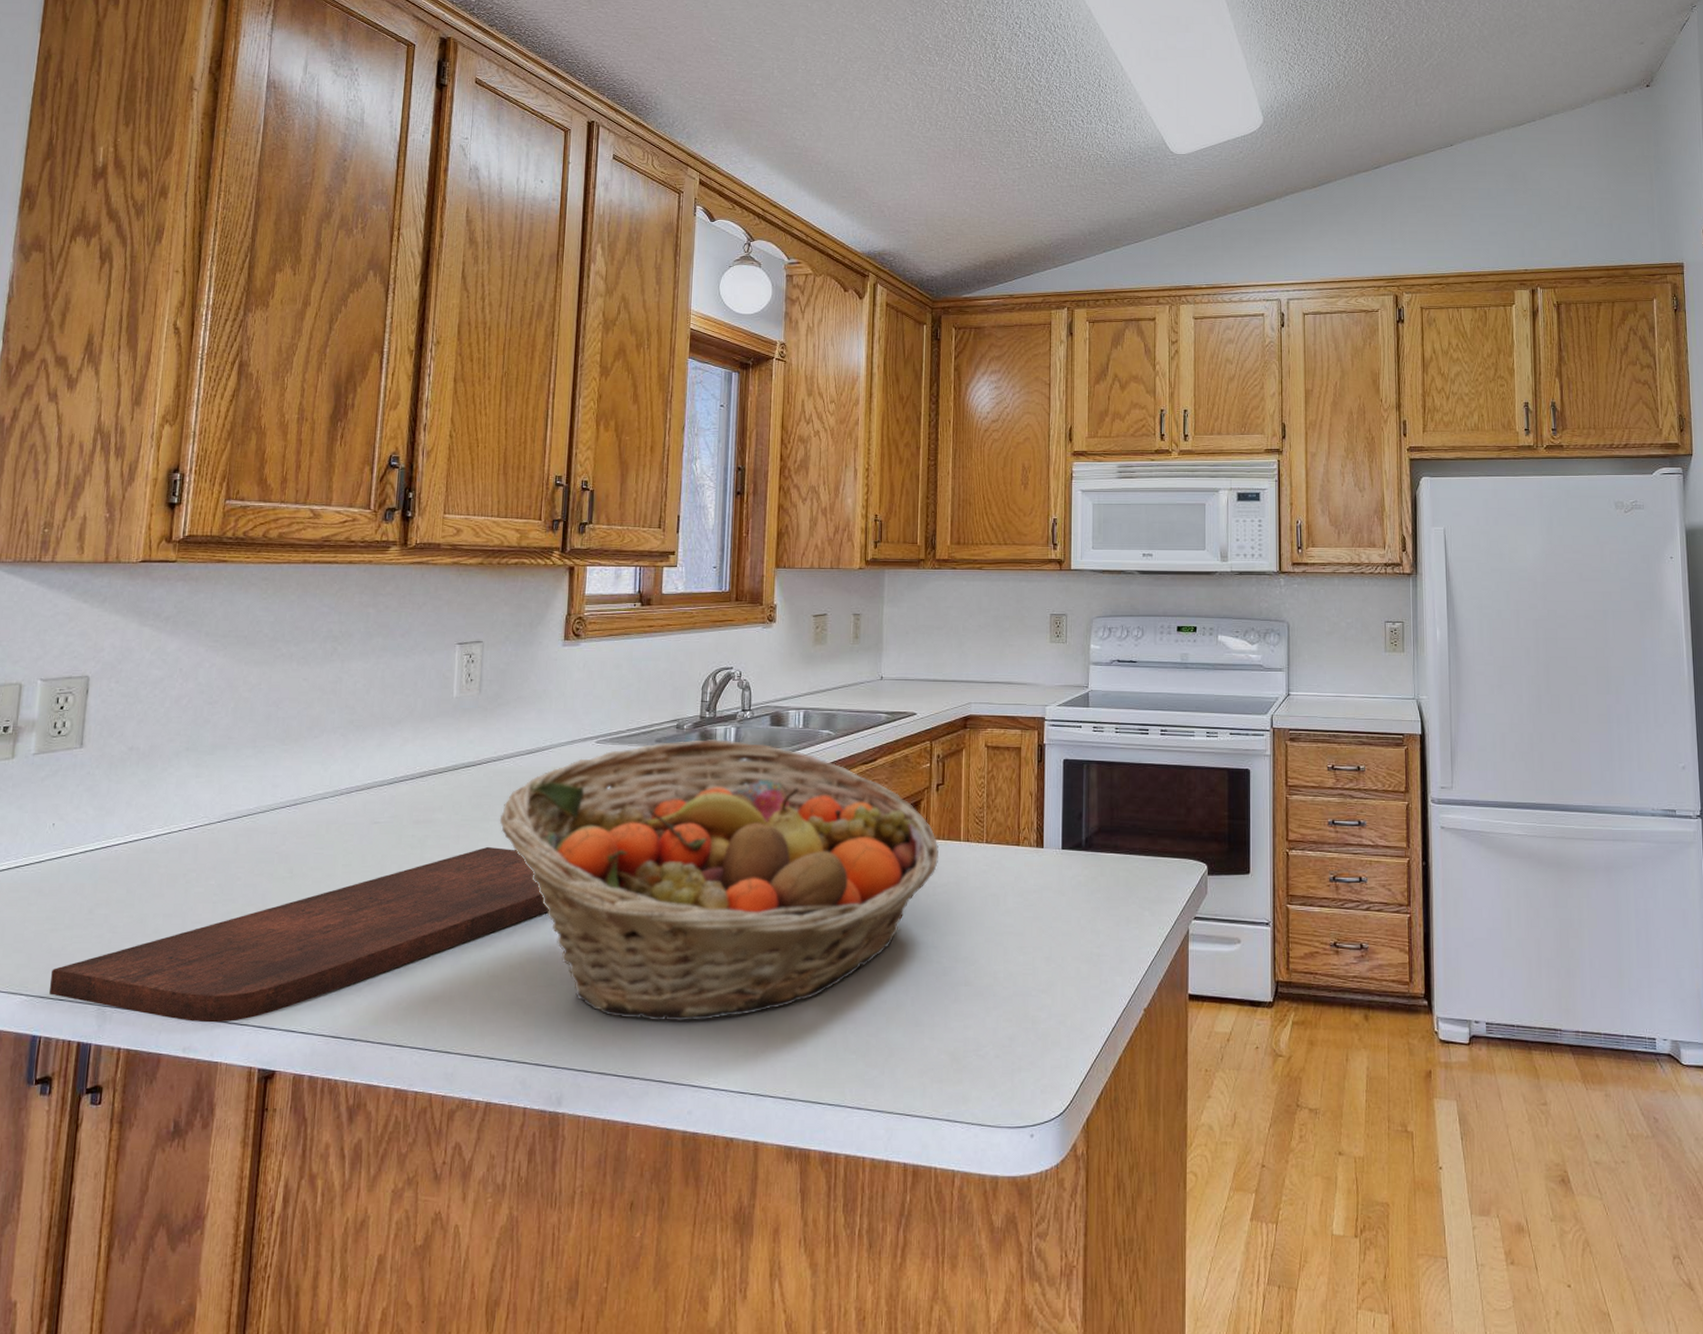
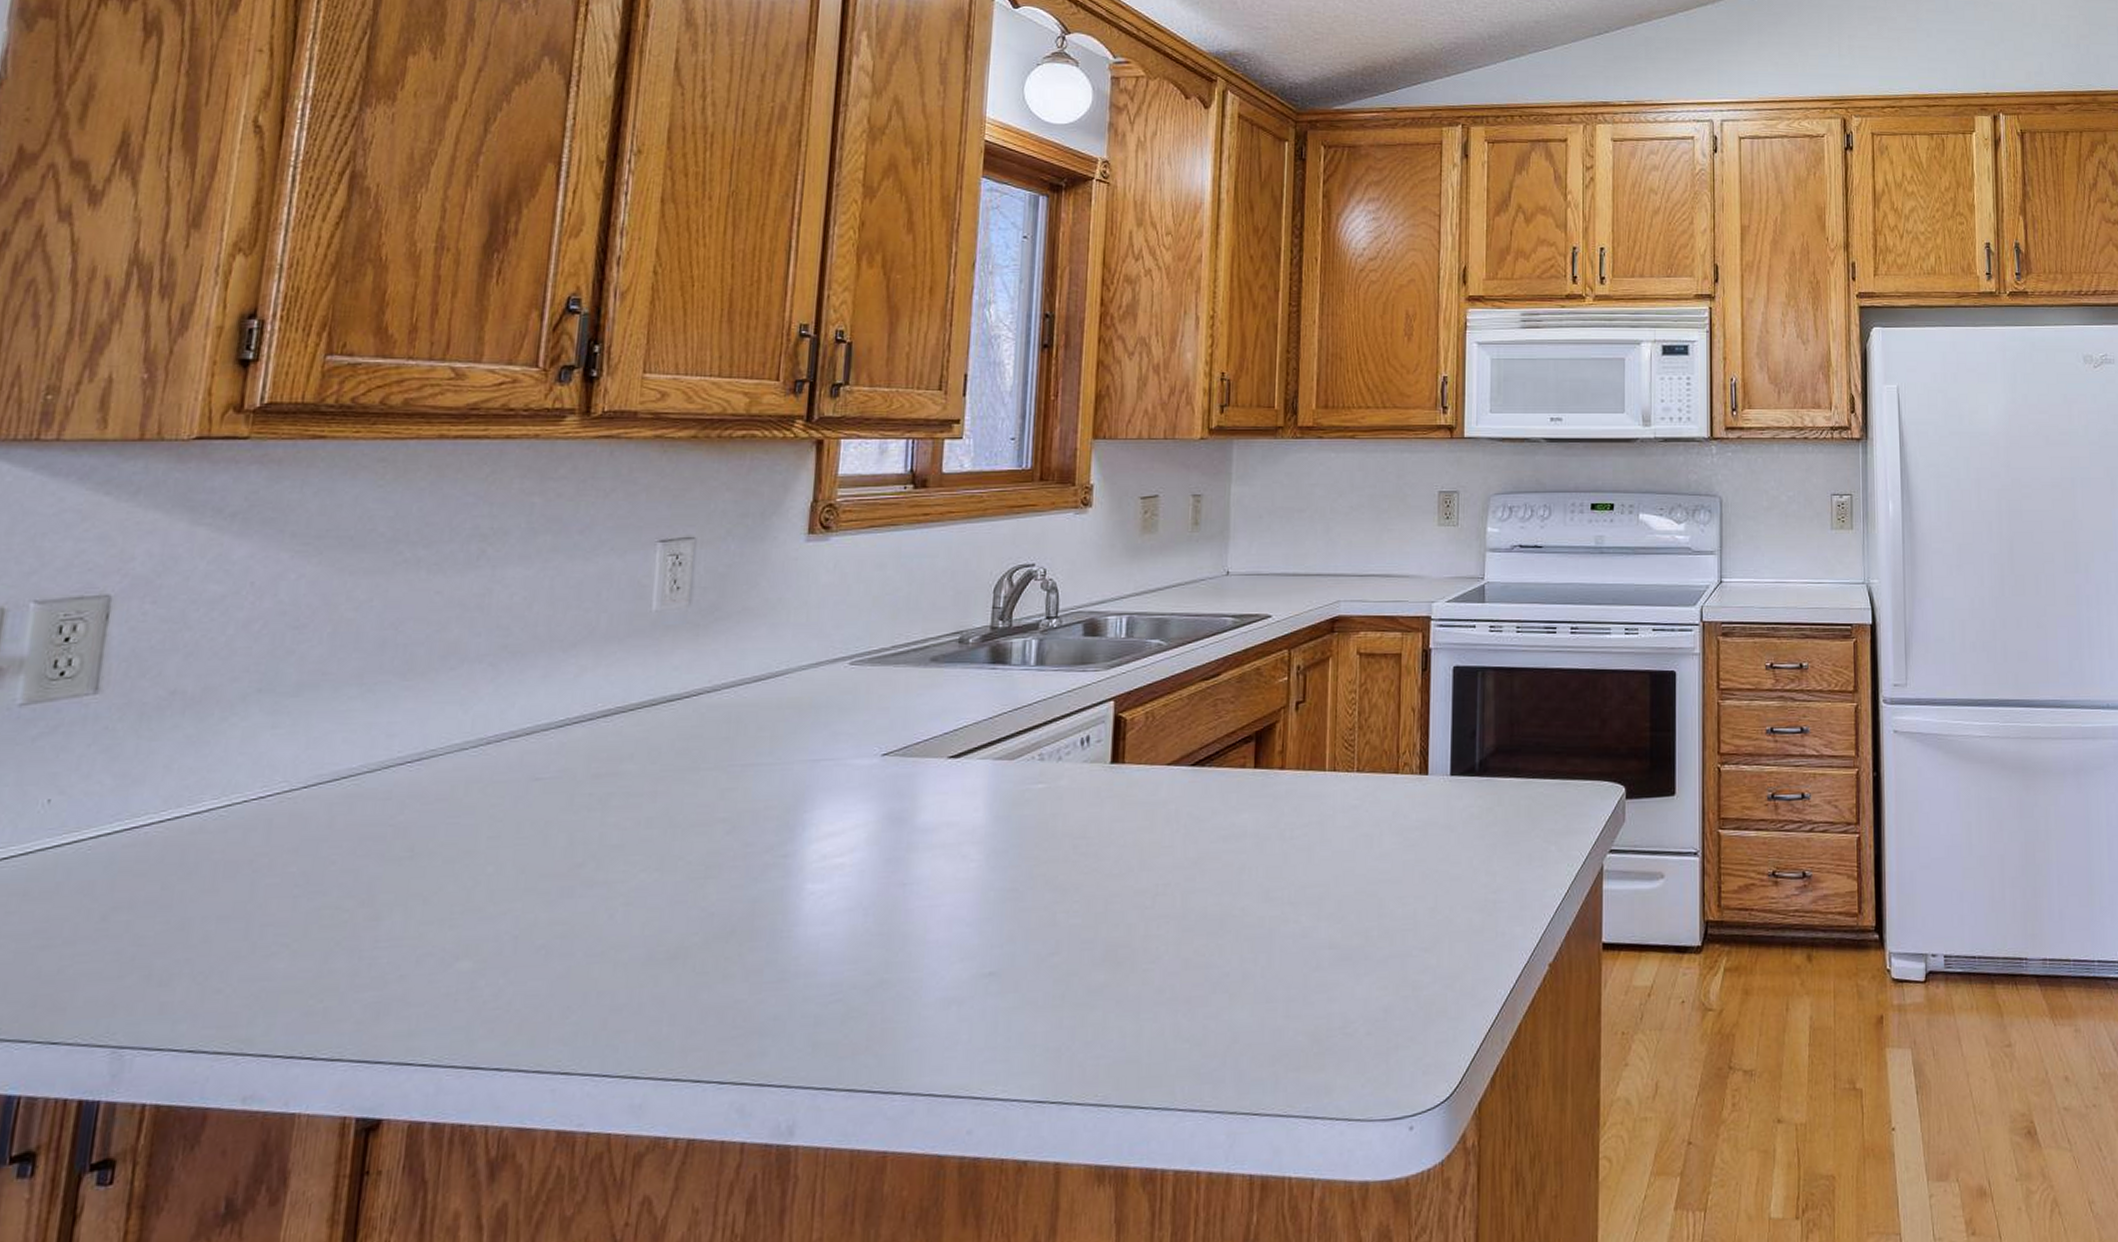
cutting board: present [49,846,549,1023] -> none [36,803,781,1062]
fruit basket: present [499,739,939,1021] -> none [713,655,1299,1019]

